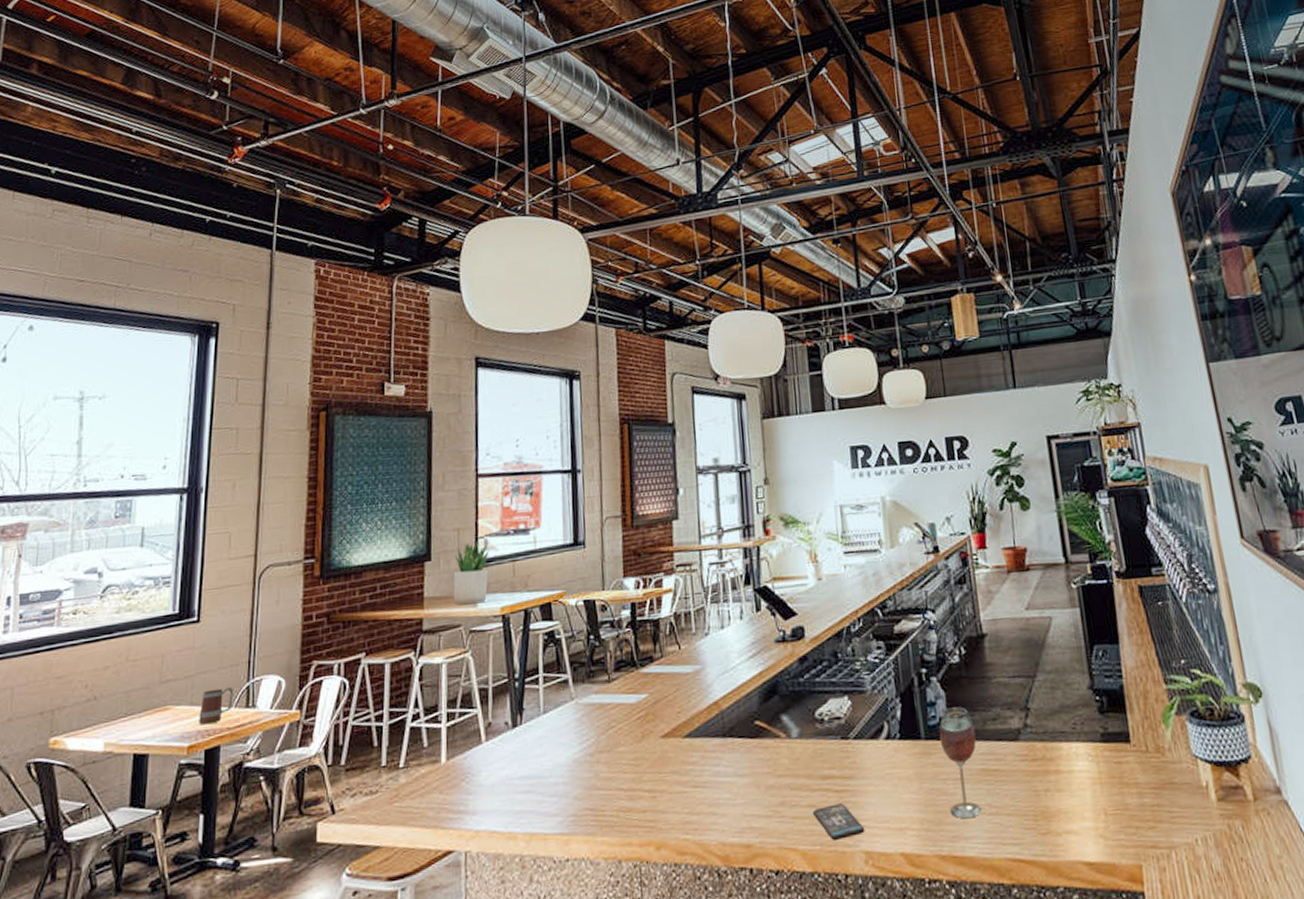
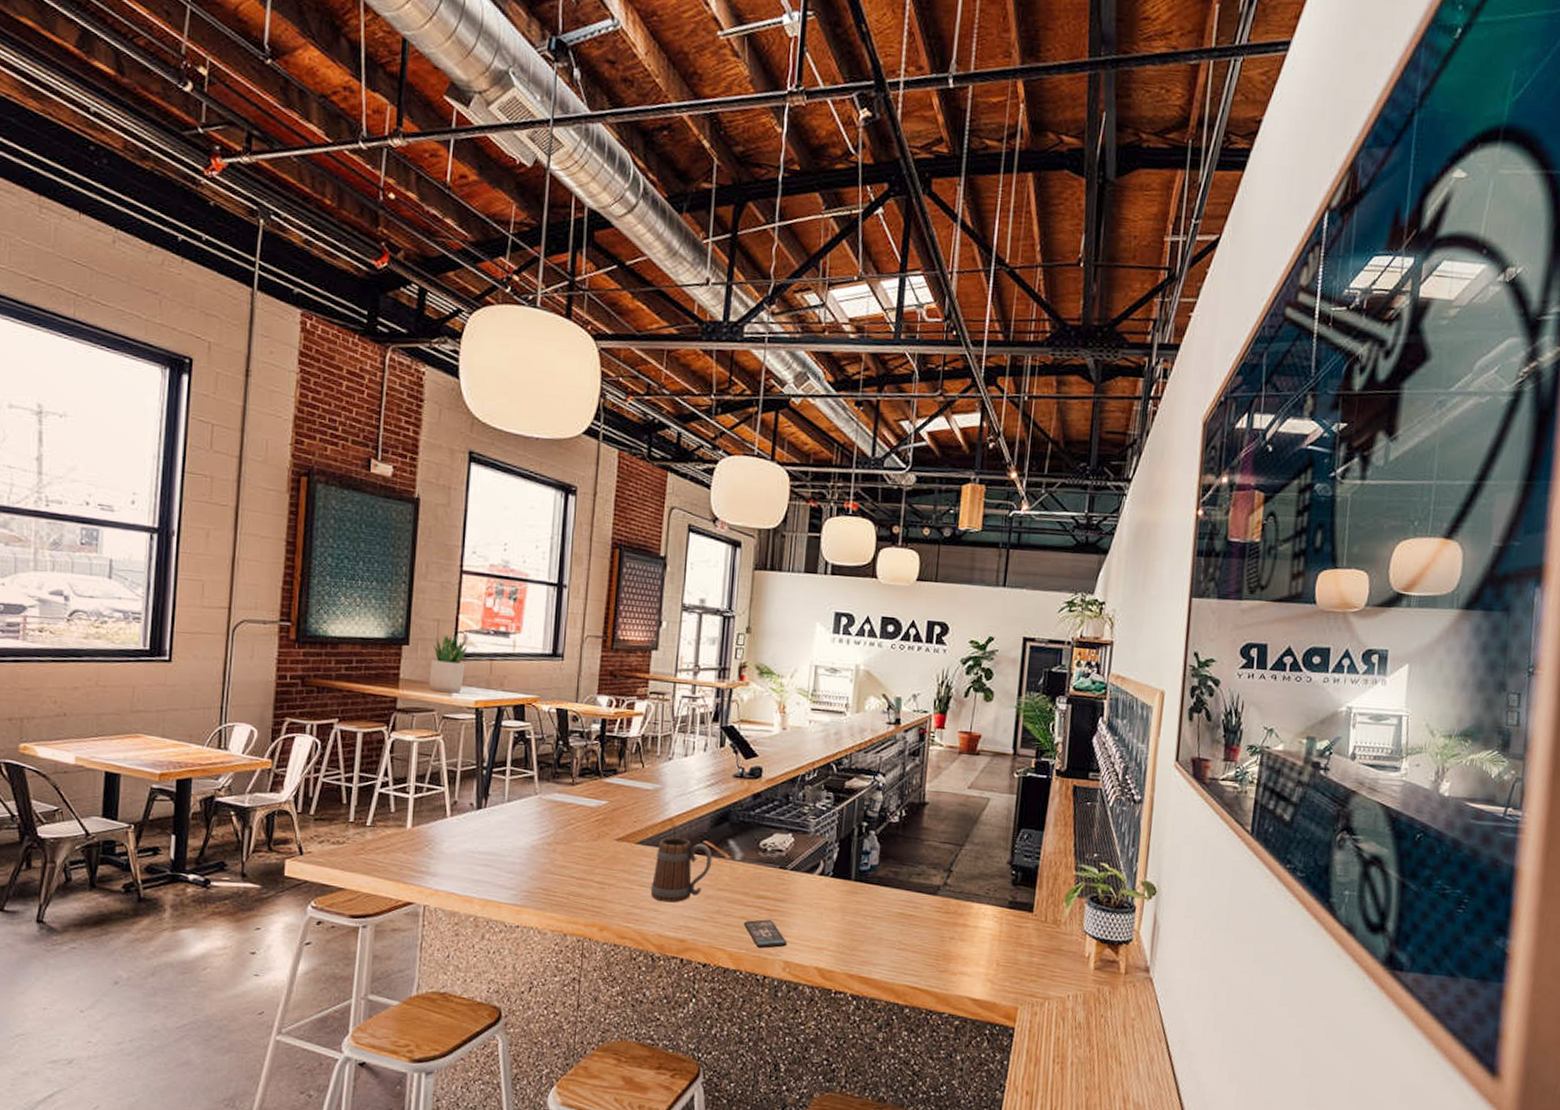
beer mug: present [199,686,234,725] -> none [171,726,206,758]
beer mug: none [705,721,768,802] -> present [650,837,712,903]
wineglass: present [939,707,981,819] -> none [865,858,900,950]

